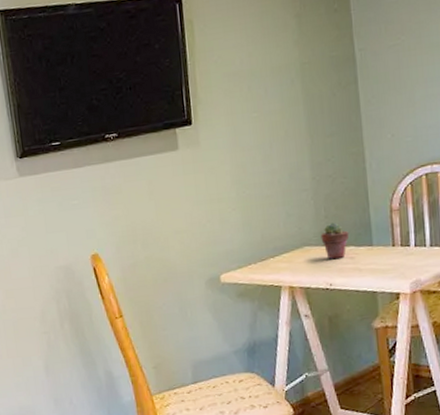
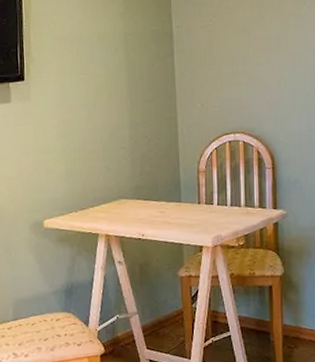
potted succulent: present [320,222,350,260] -> none [136,179,161,213]

